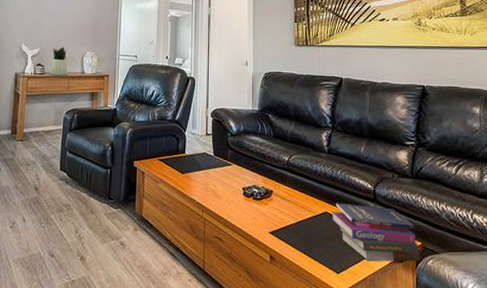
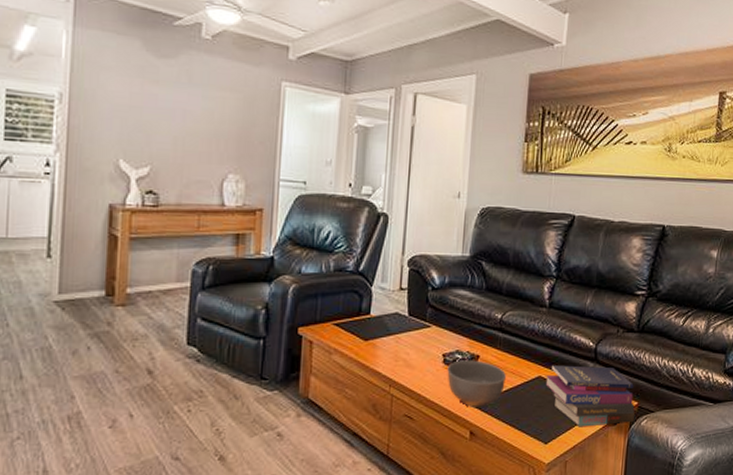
planter: present [48,47,68,76] -> none [166,165,198,210]
bowl: none [247,193,297,236] -> present [447,360,506,409]

